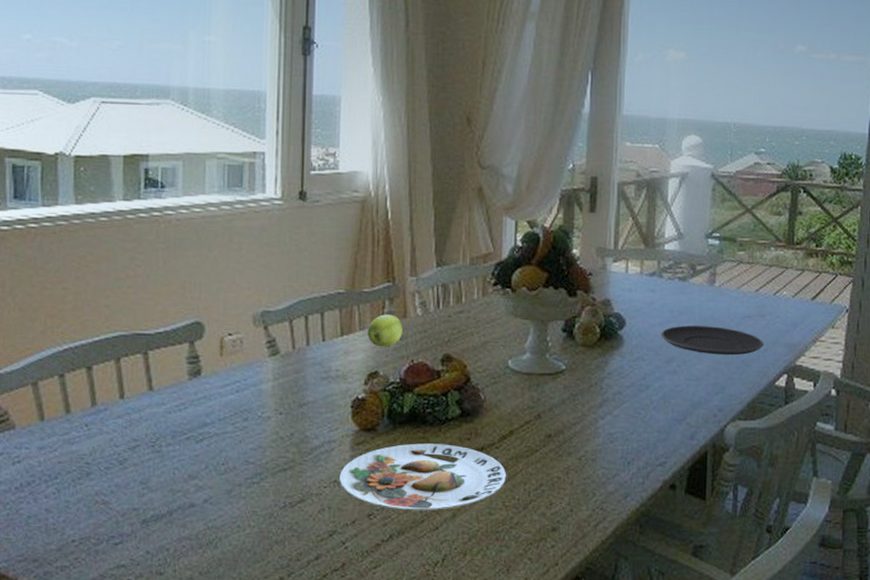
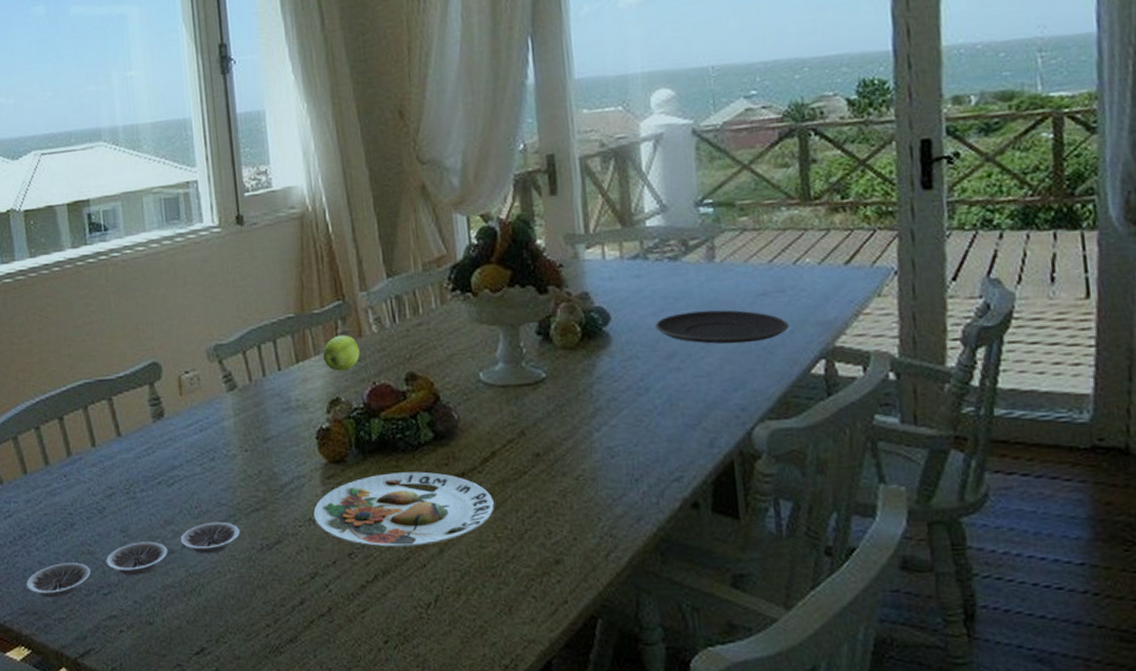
plate: none [28,479,266,546] -> present [25,521,241,598]

